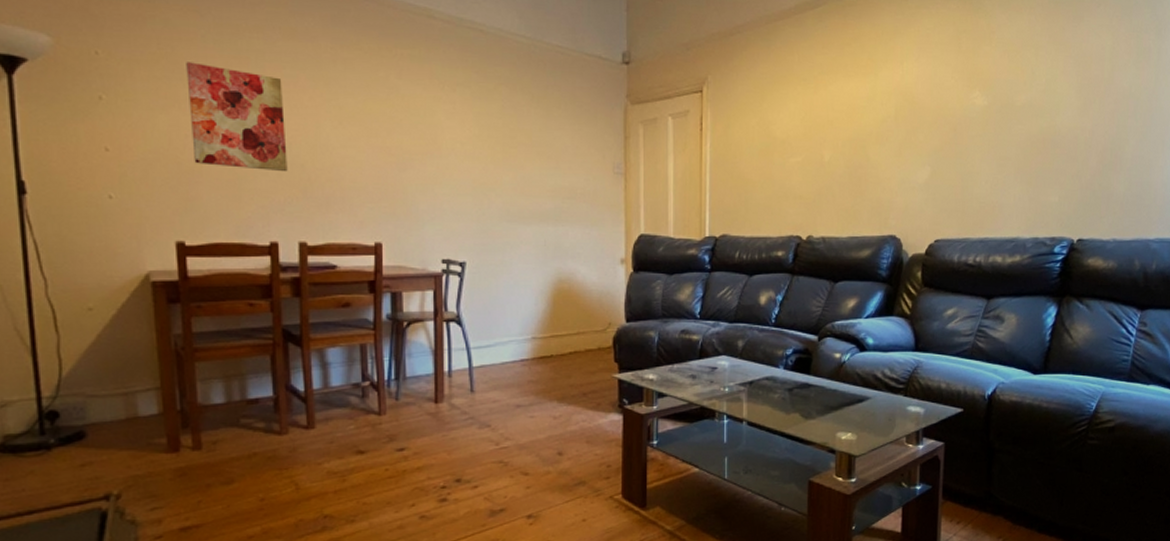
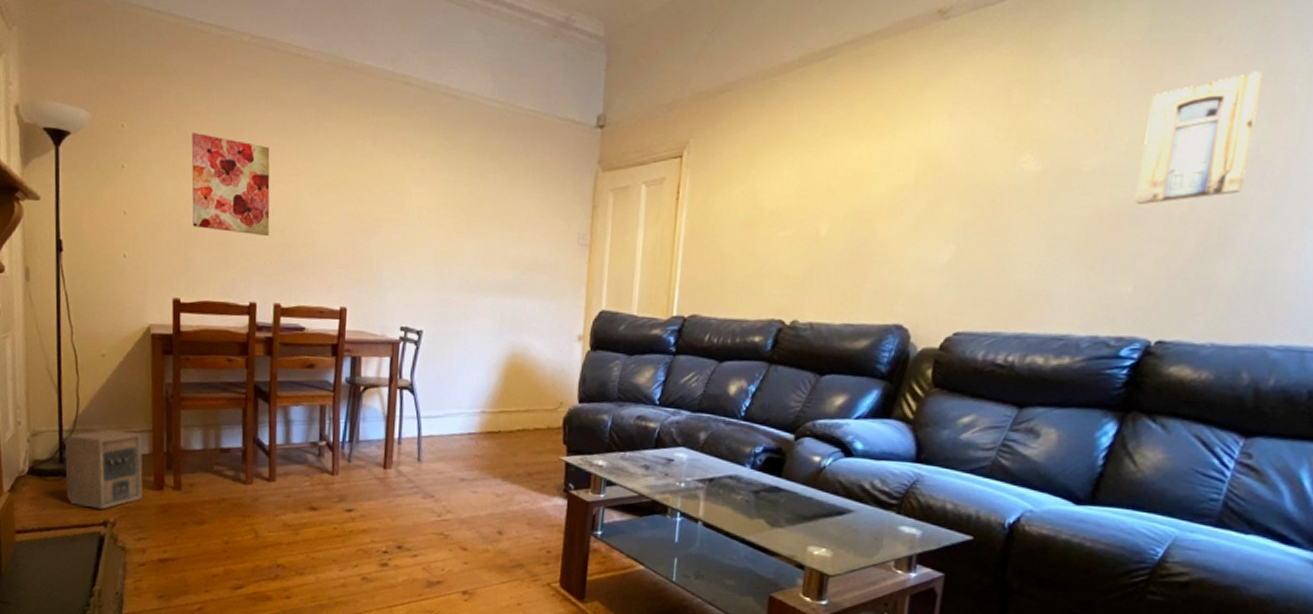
speaker: none [45,391,155,482] -> present [64,429,144,510]
wall art: none [1054,29,1130,132] -> present [1134,71,1264,205]

